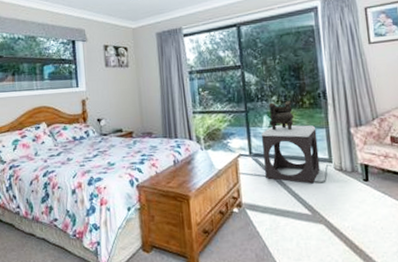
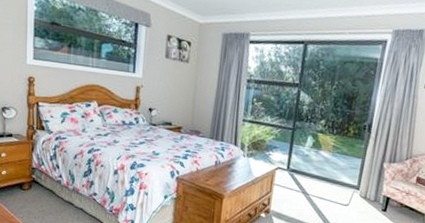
footstool: present [262,125,321,184] -> none [297,147,354,205]
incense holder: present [268,101,295,131] -> none [312,125,338,155]

